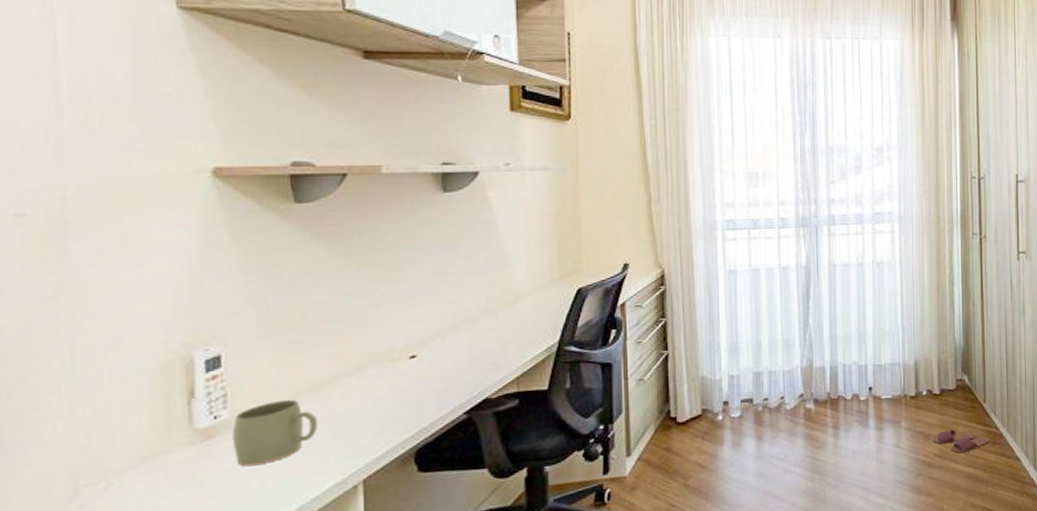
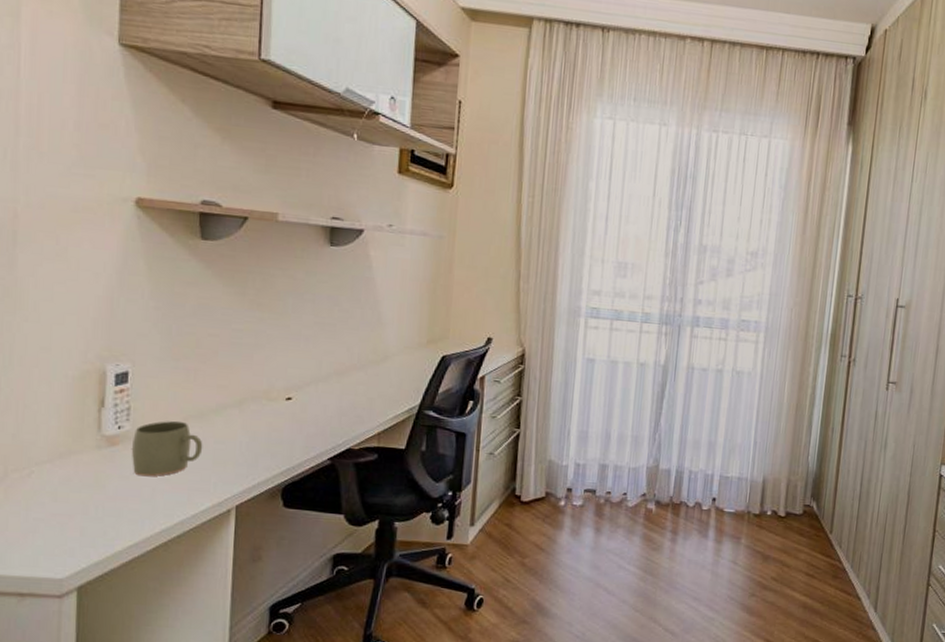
slippers: present [934,430,990,453] -> none [772,555,831,581]

